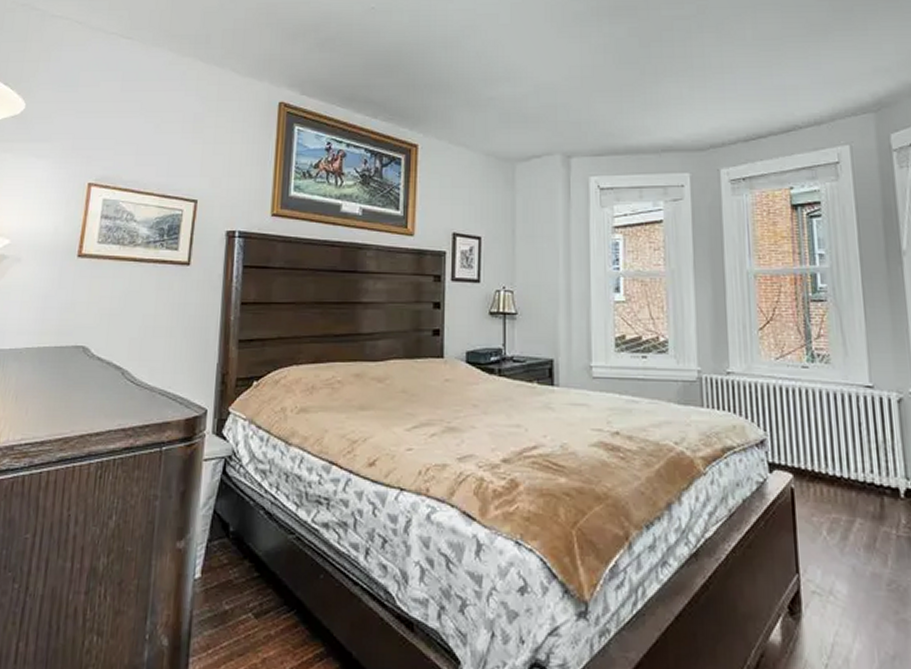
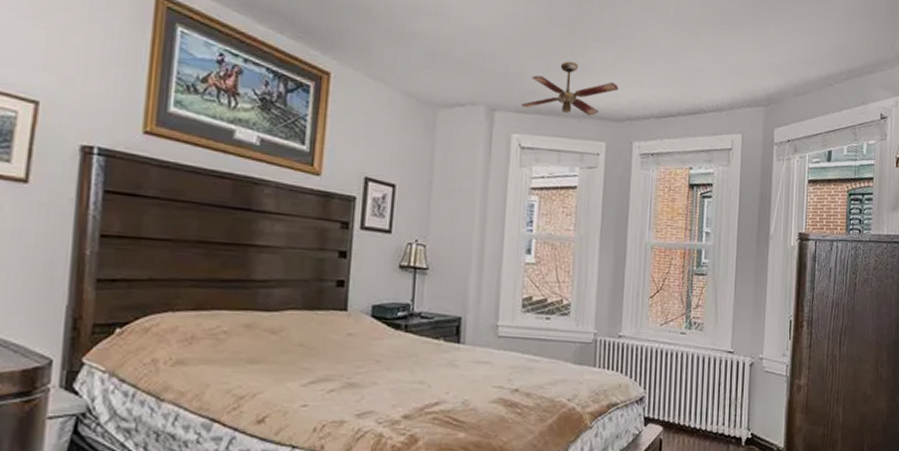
ceiling fan: none [597,100,698,150] -> present [521,61,618,116]

